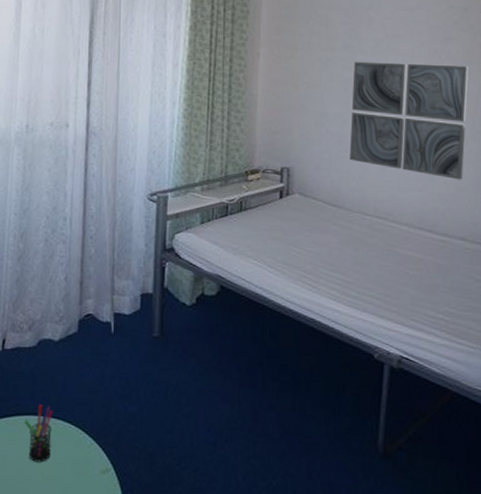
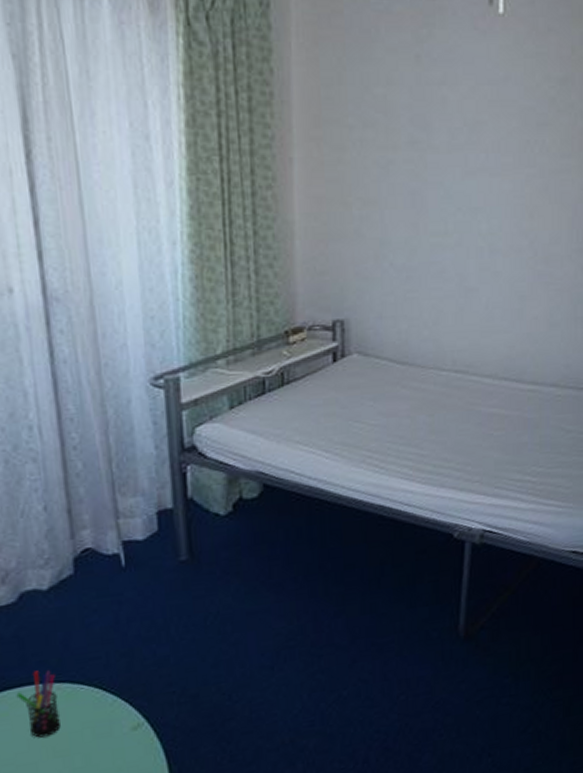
wall art: present [349,61,469,180] -> none [420,161,567,314]

